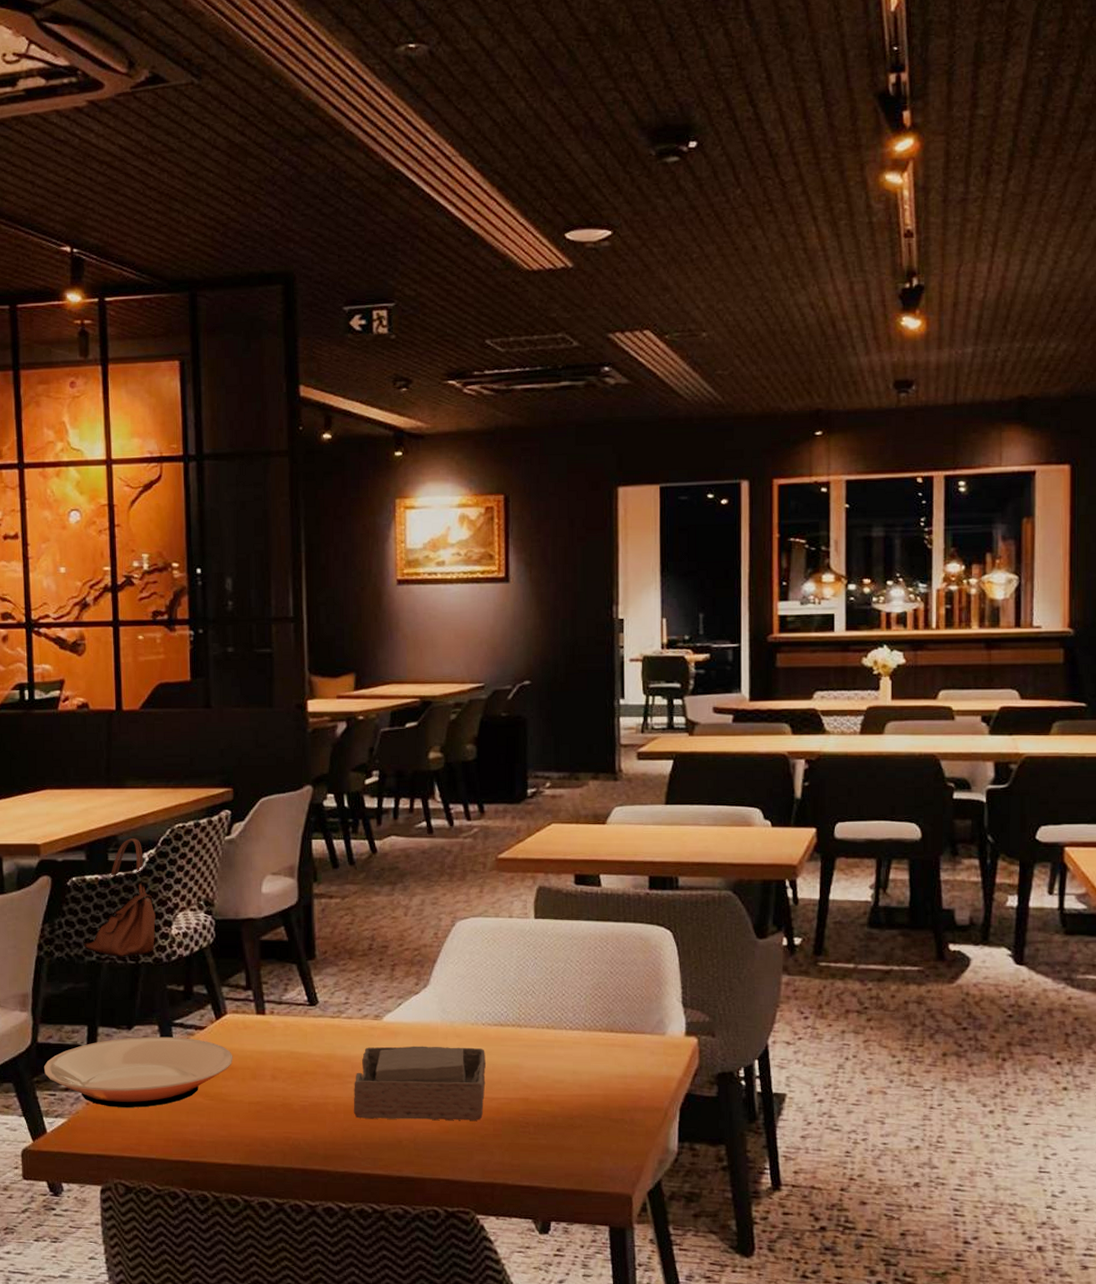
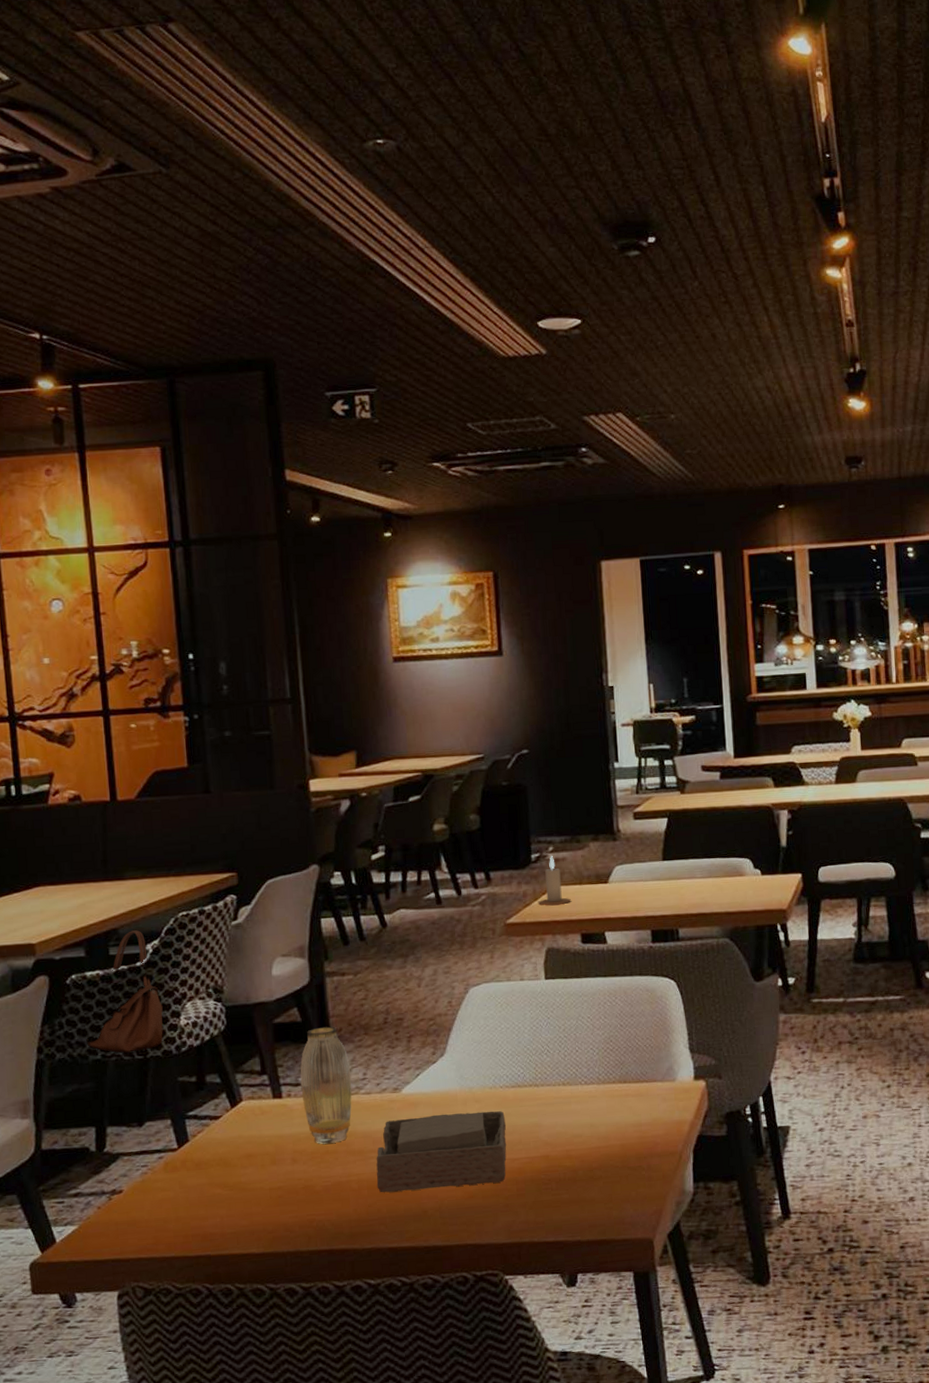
plate: present [44,1036,233,1108] -> none [50,1129,251,1209]
vase: none [284,948,334,1064] -> present [300,1026,352,1144]
candle: none [531,791,567,842] -> present [537,855,572,905]

